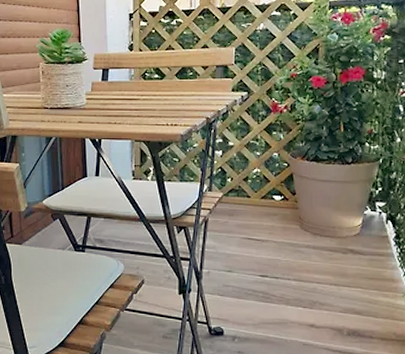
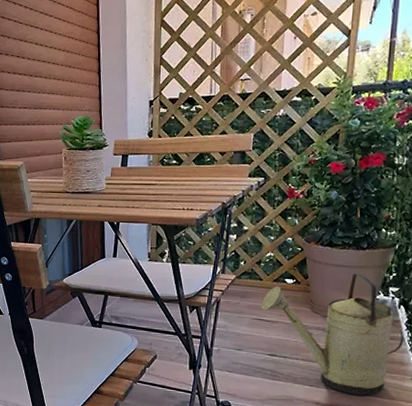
watering can: none [250,188,392,315] -> present [261,273,403,396]

